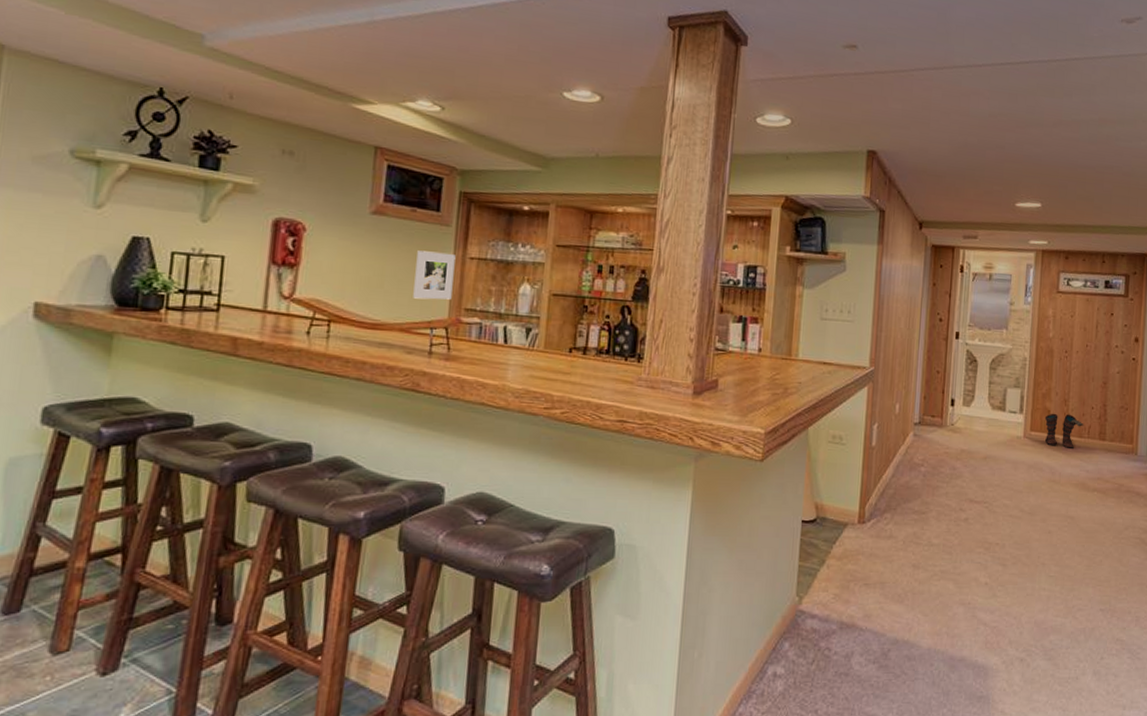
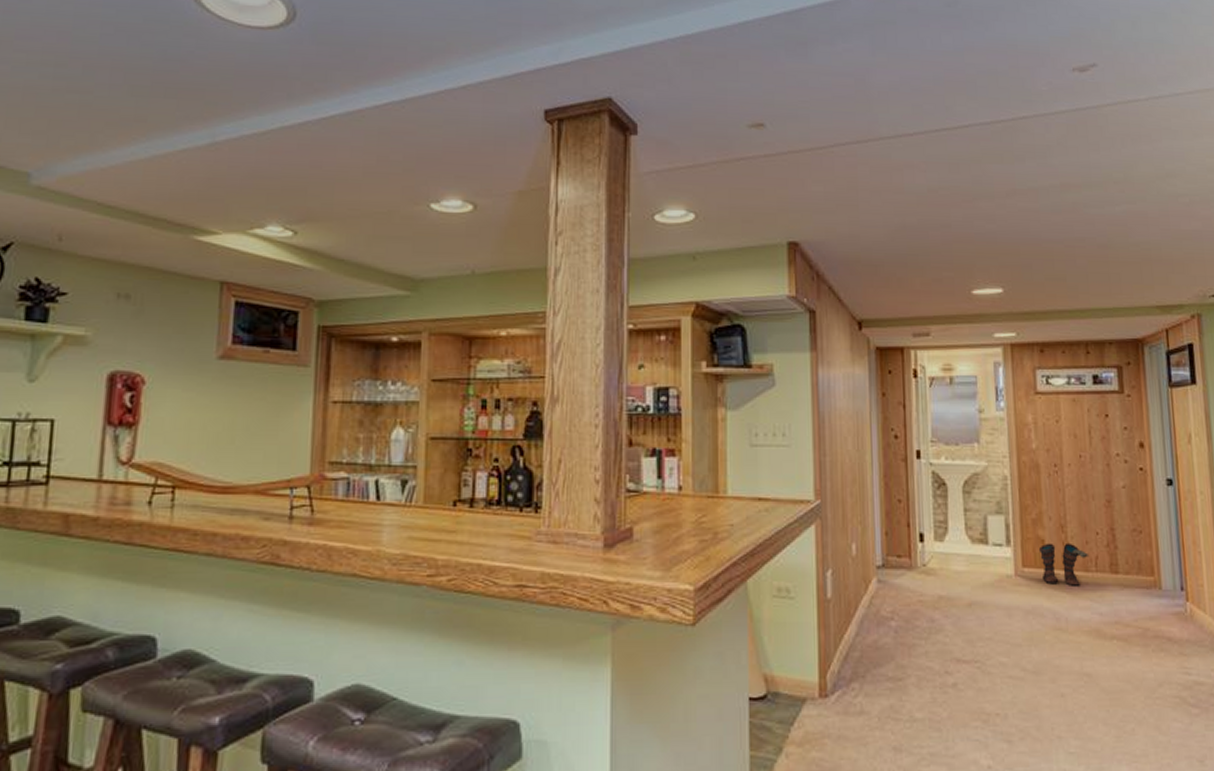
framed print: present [413,250,456,300] -> none [269,397,316,454]

